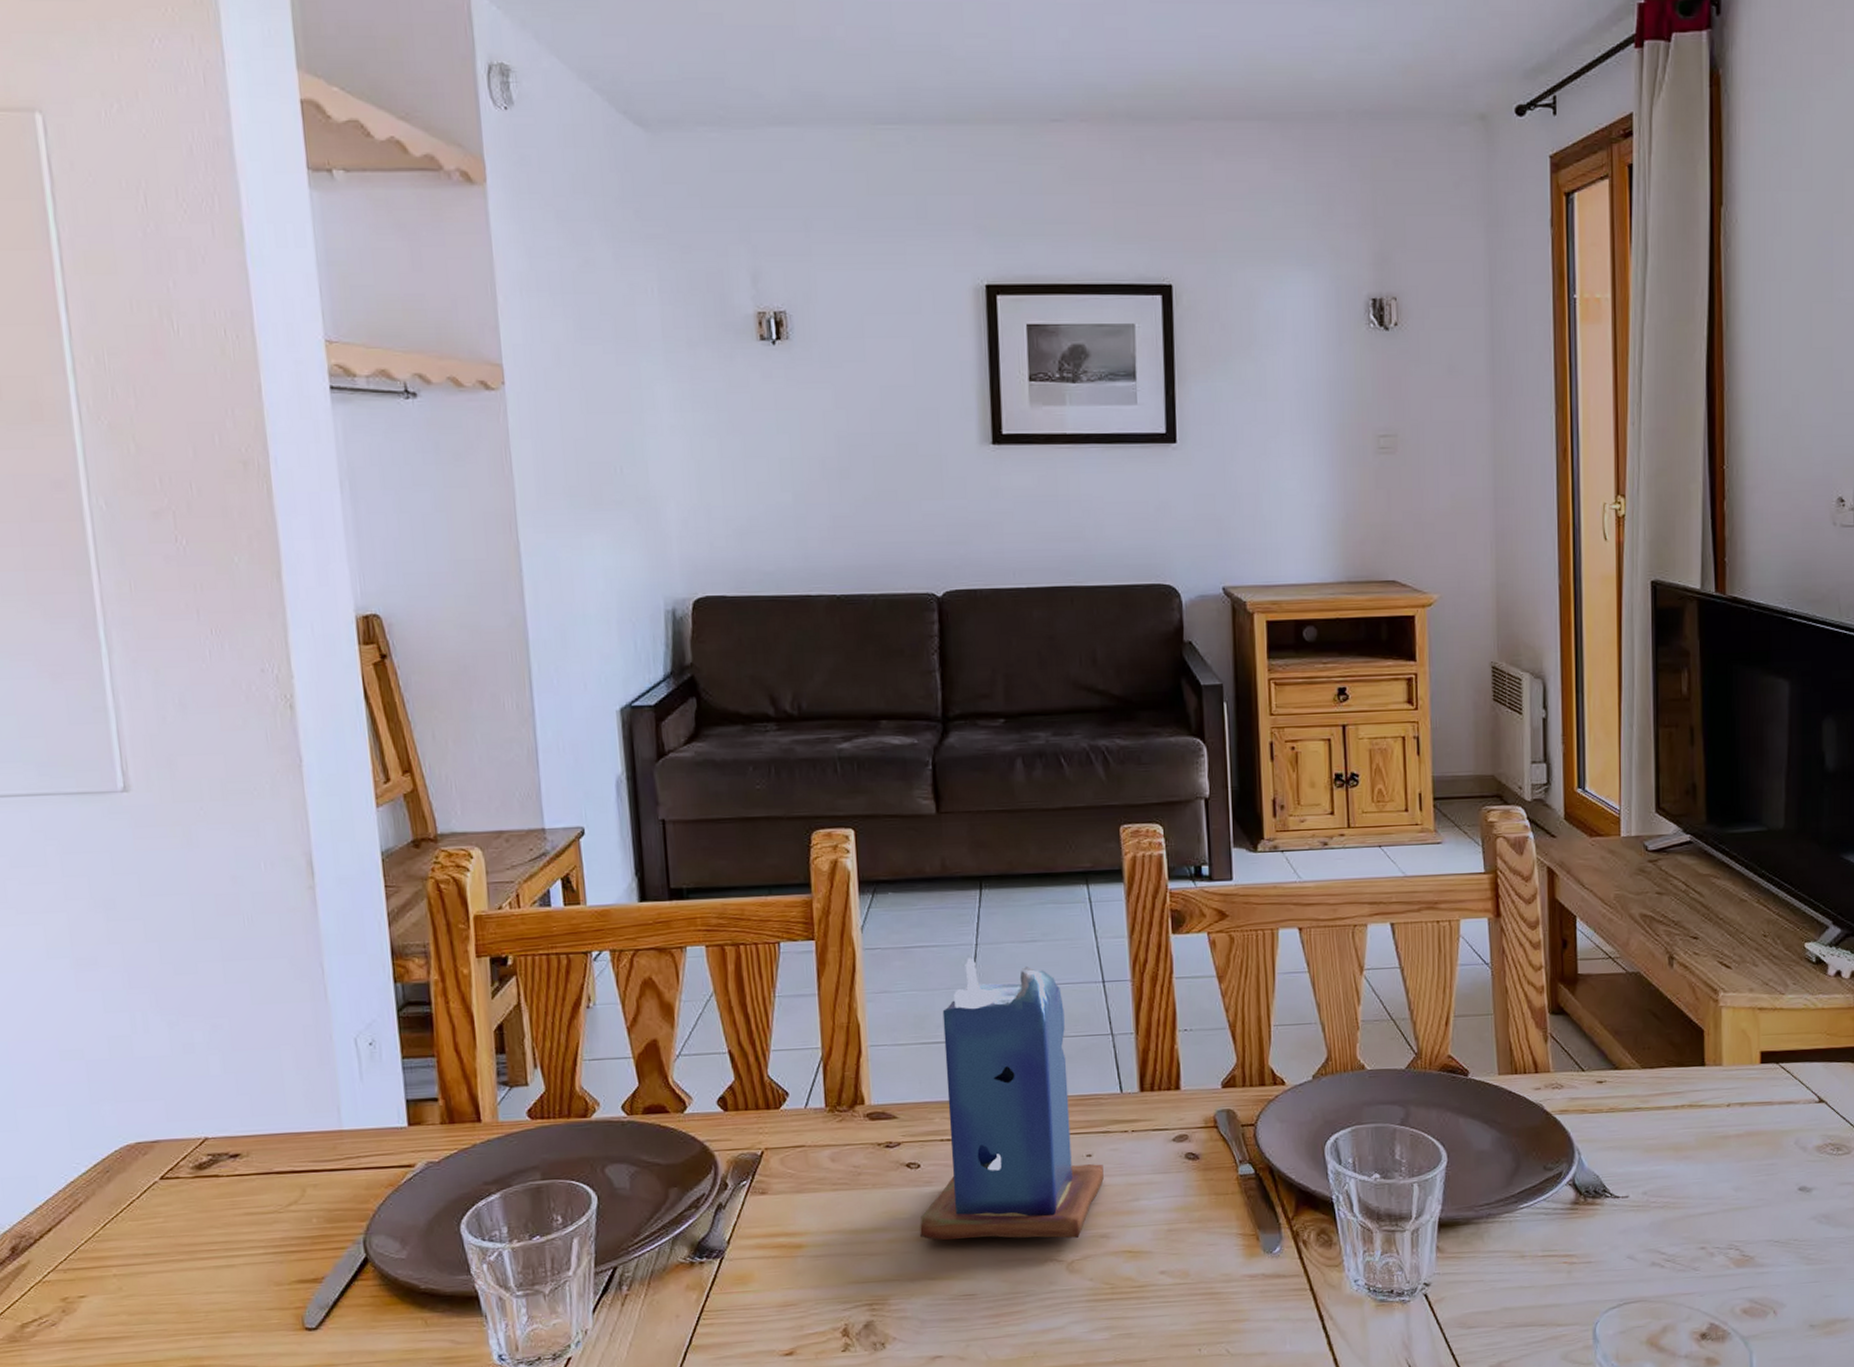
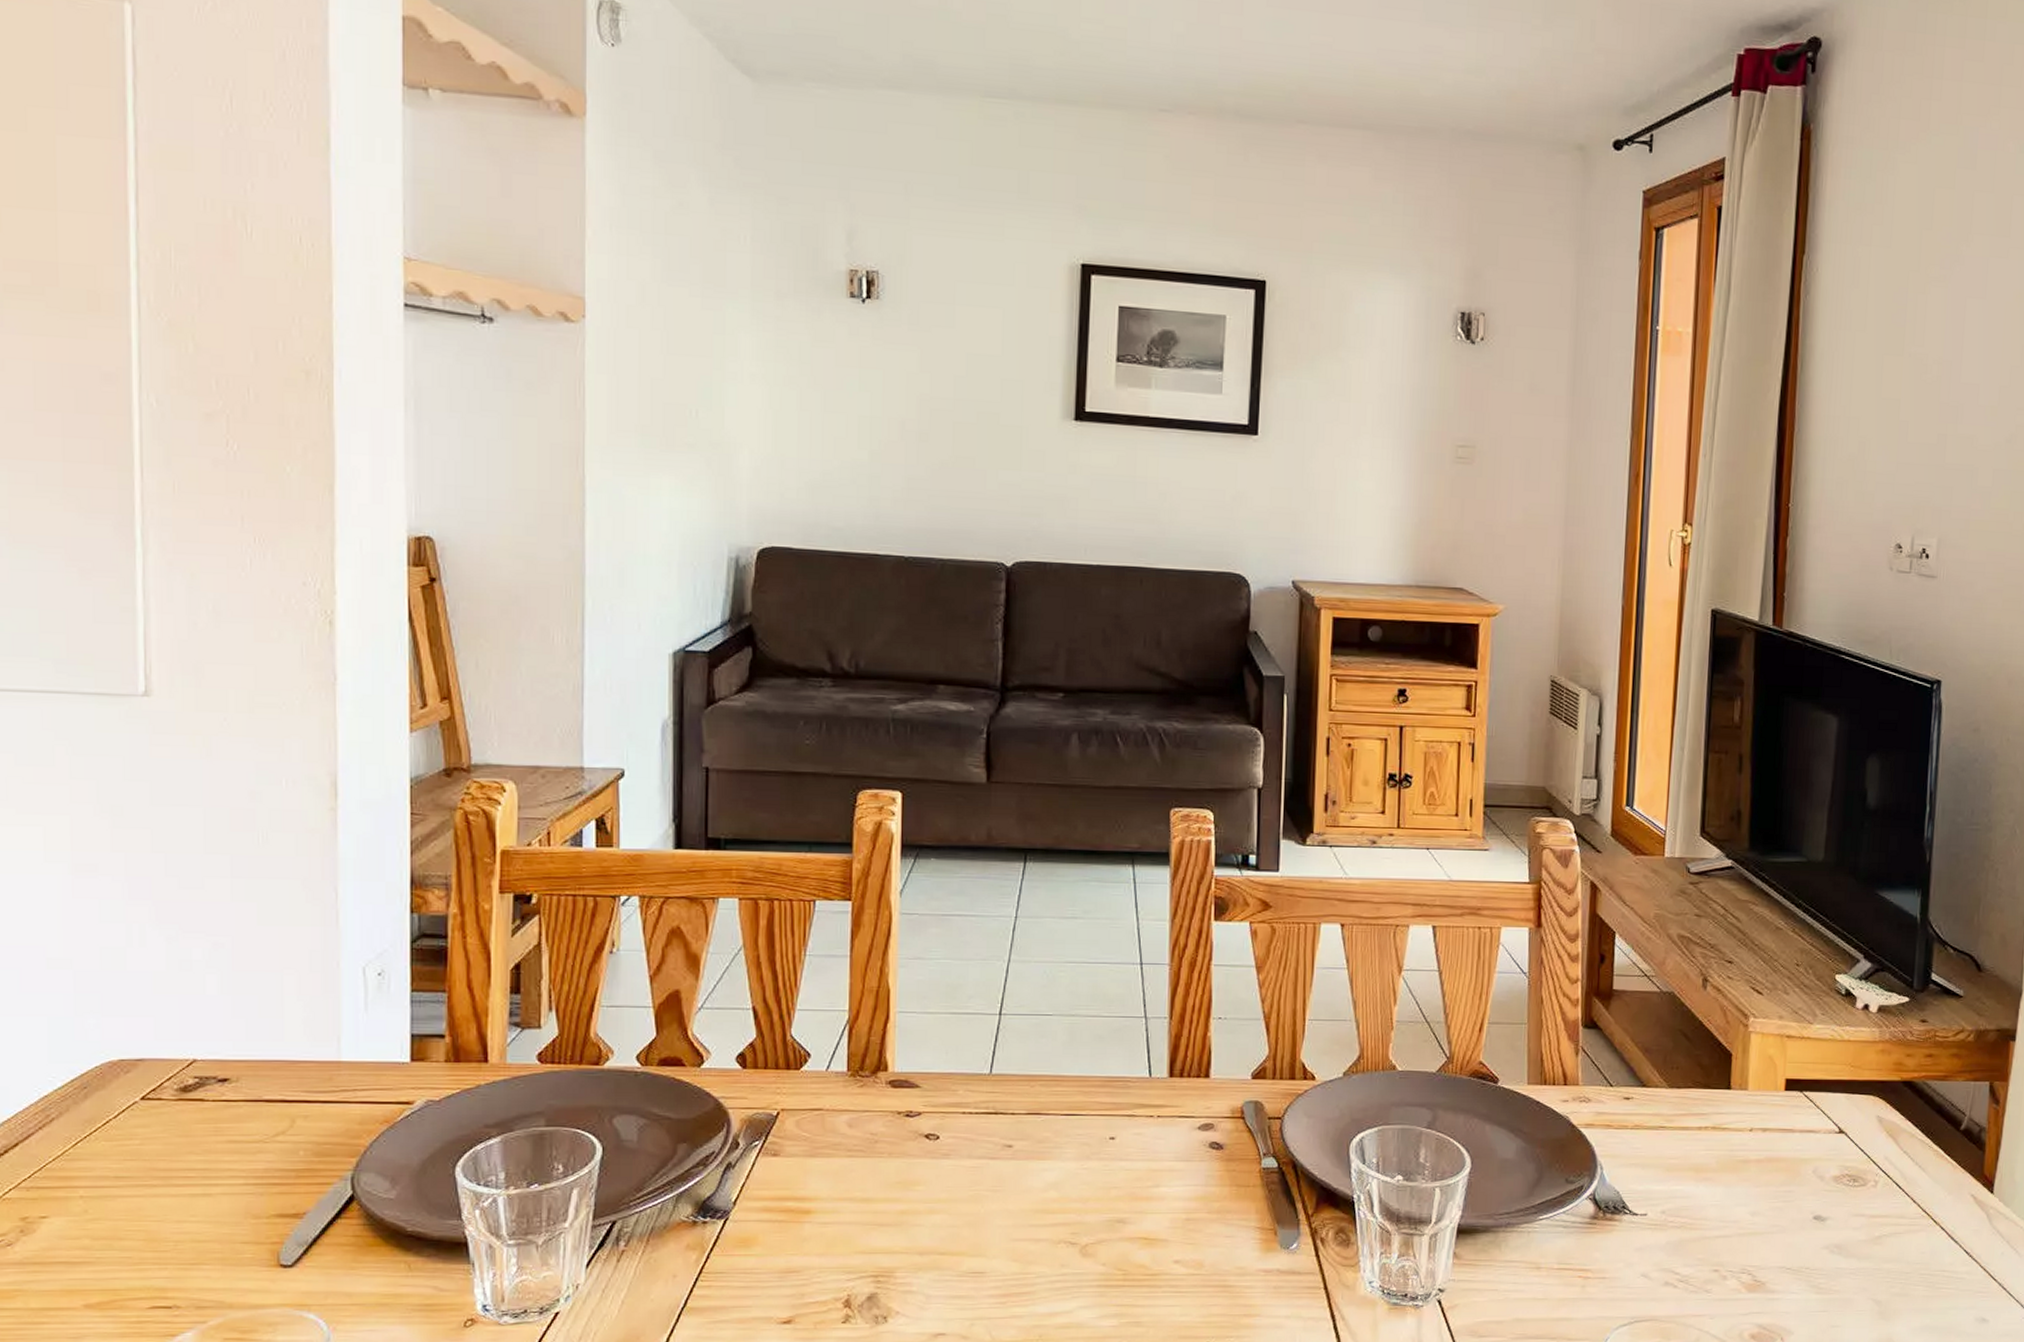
candle: present [920,958,1104,1241] -> none [933,930,1126,1221]

